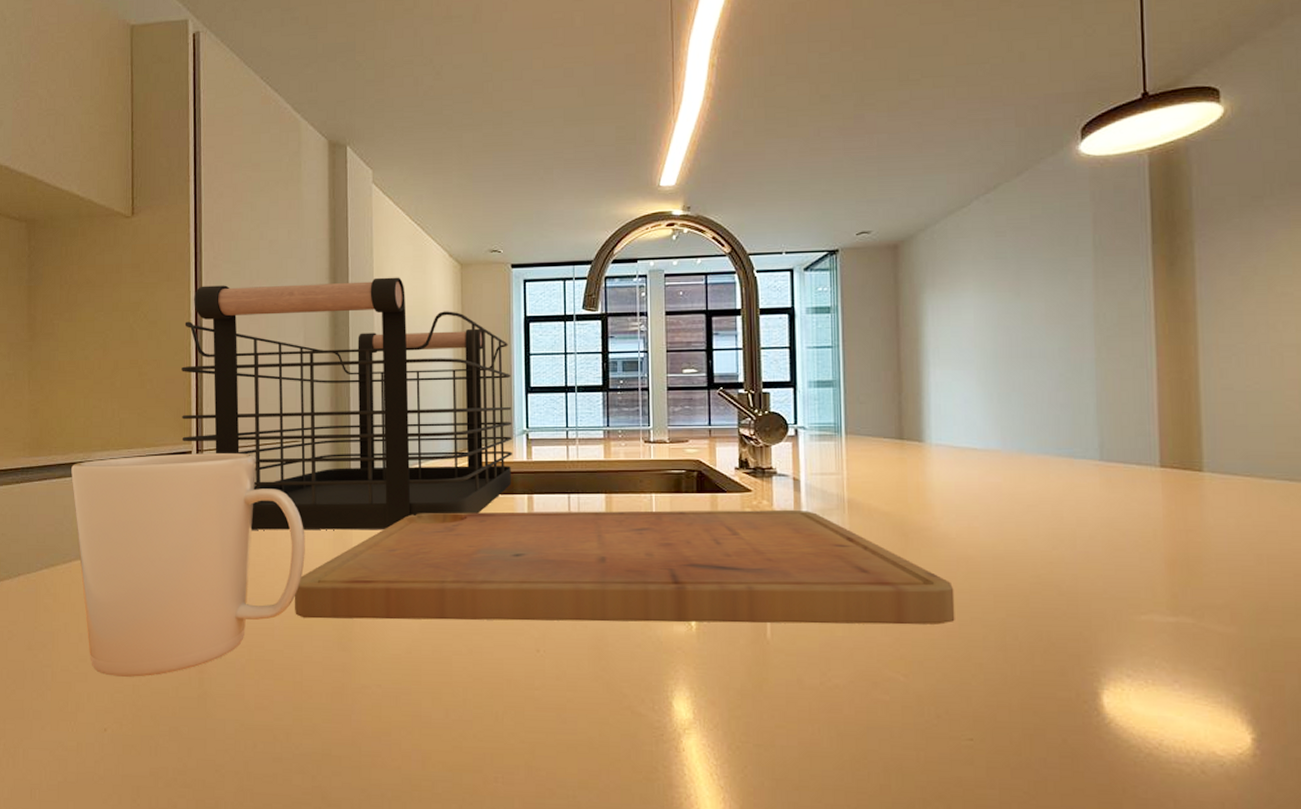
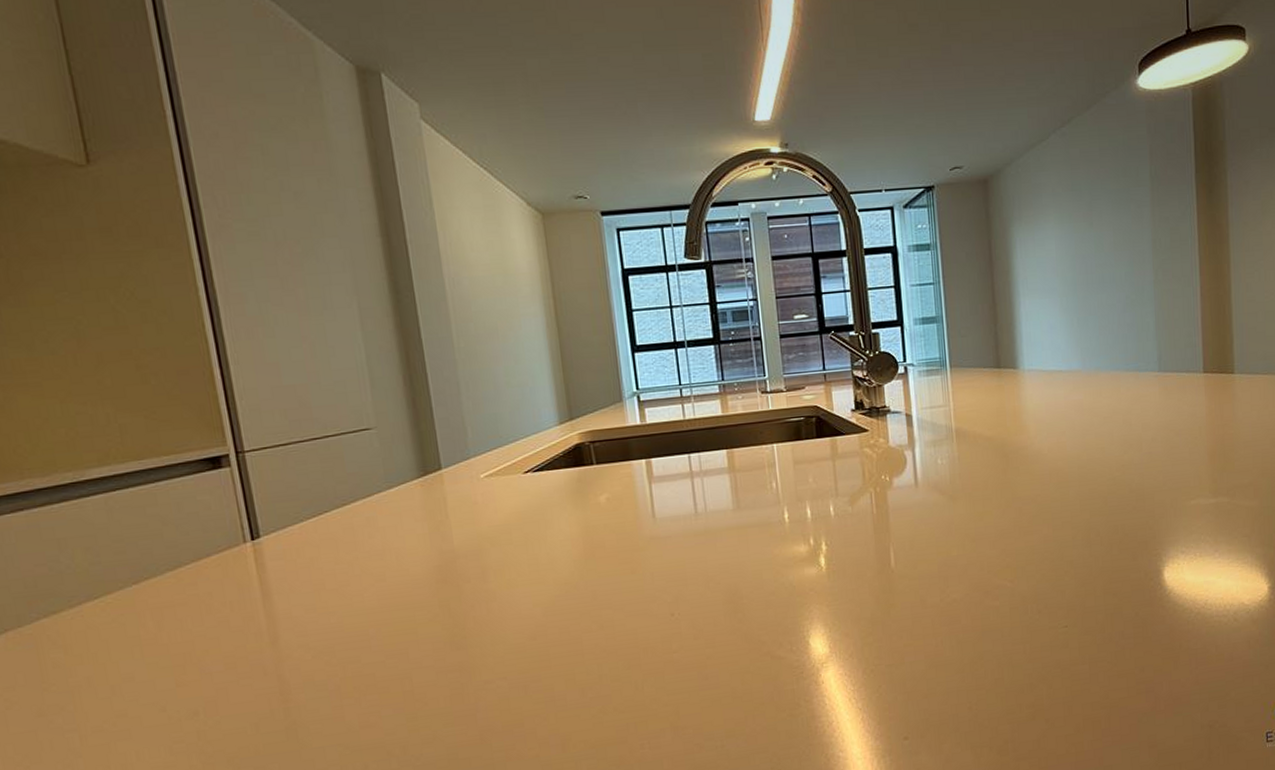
mug: present [71,452,305,677] -> none [58,449,398,727]
dish rack: present [181,277,513,530] -> none [191,231,626,535]
cutting board: present [294,510,955,625] -> none [389,444,1050,623]

